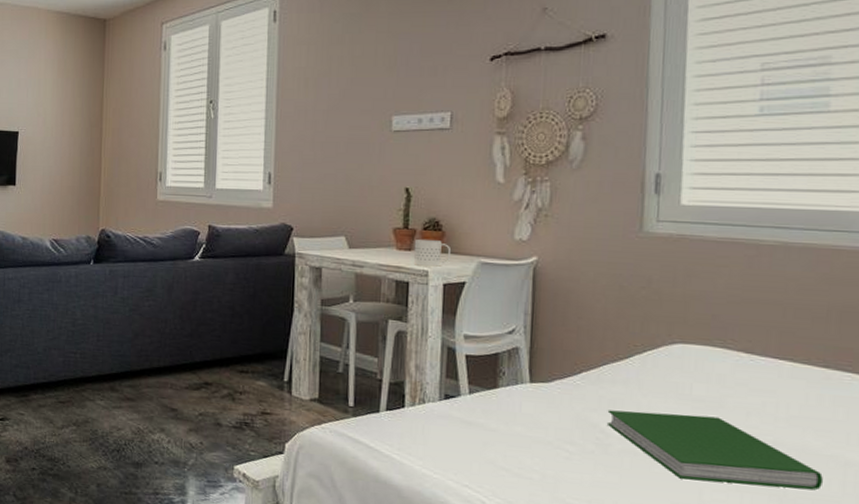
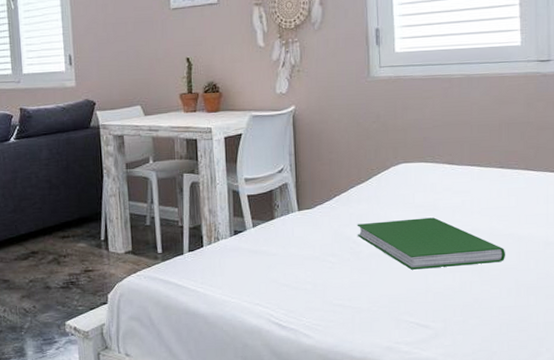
mug: present [413,239,452,268] -> none [198,100,229,125]

